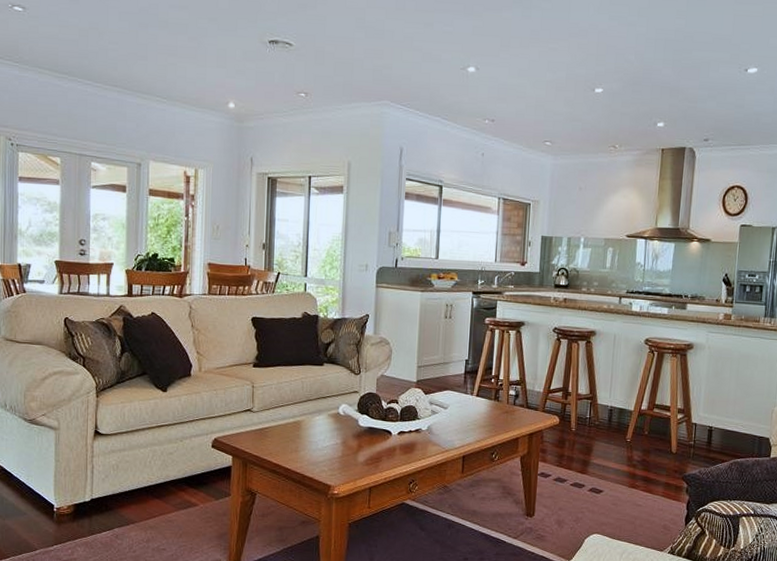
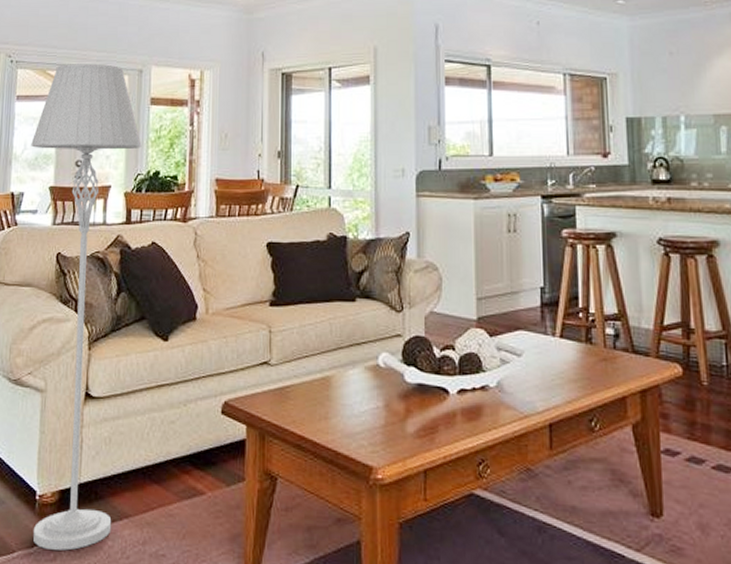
floor lamp: none [35,151,141,548] -> present [31,63,142,551]

